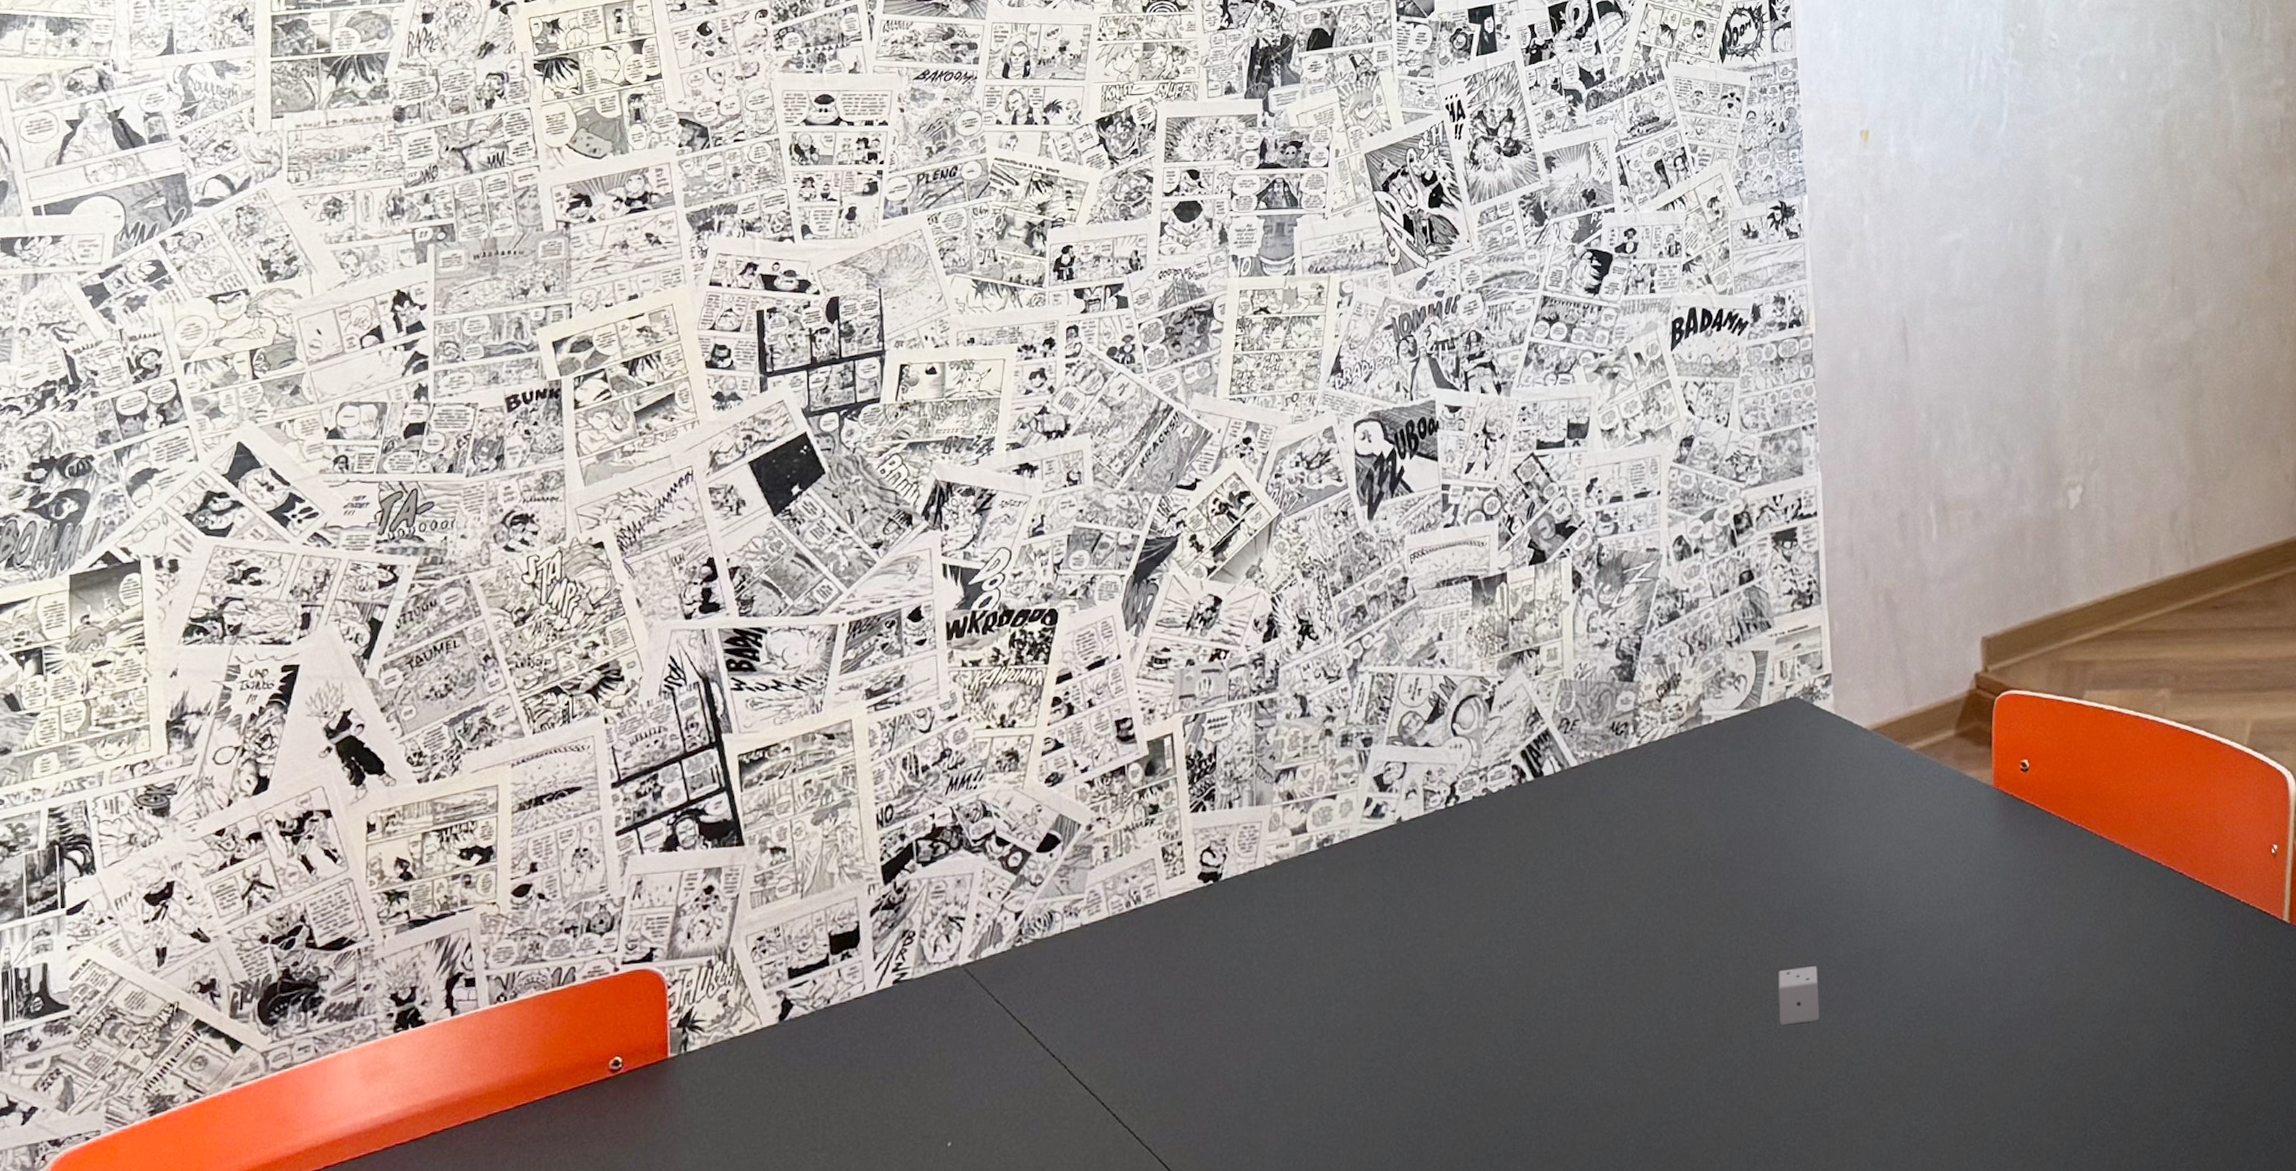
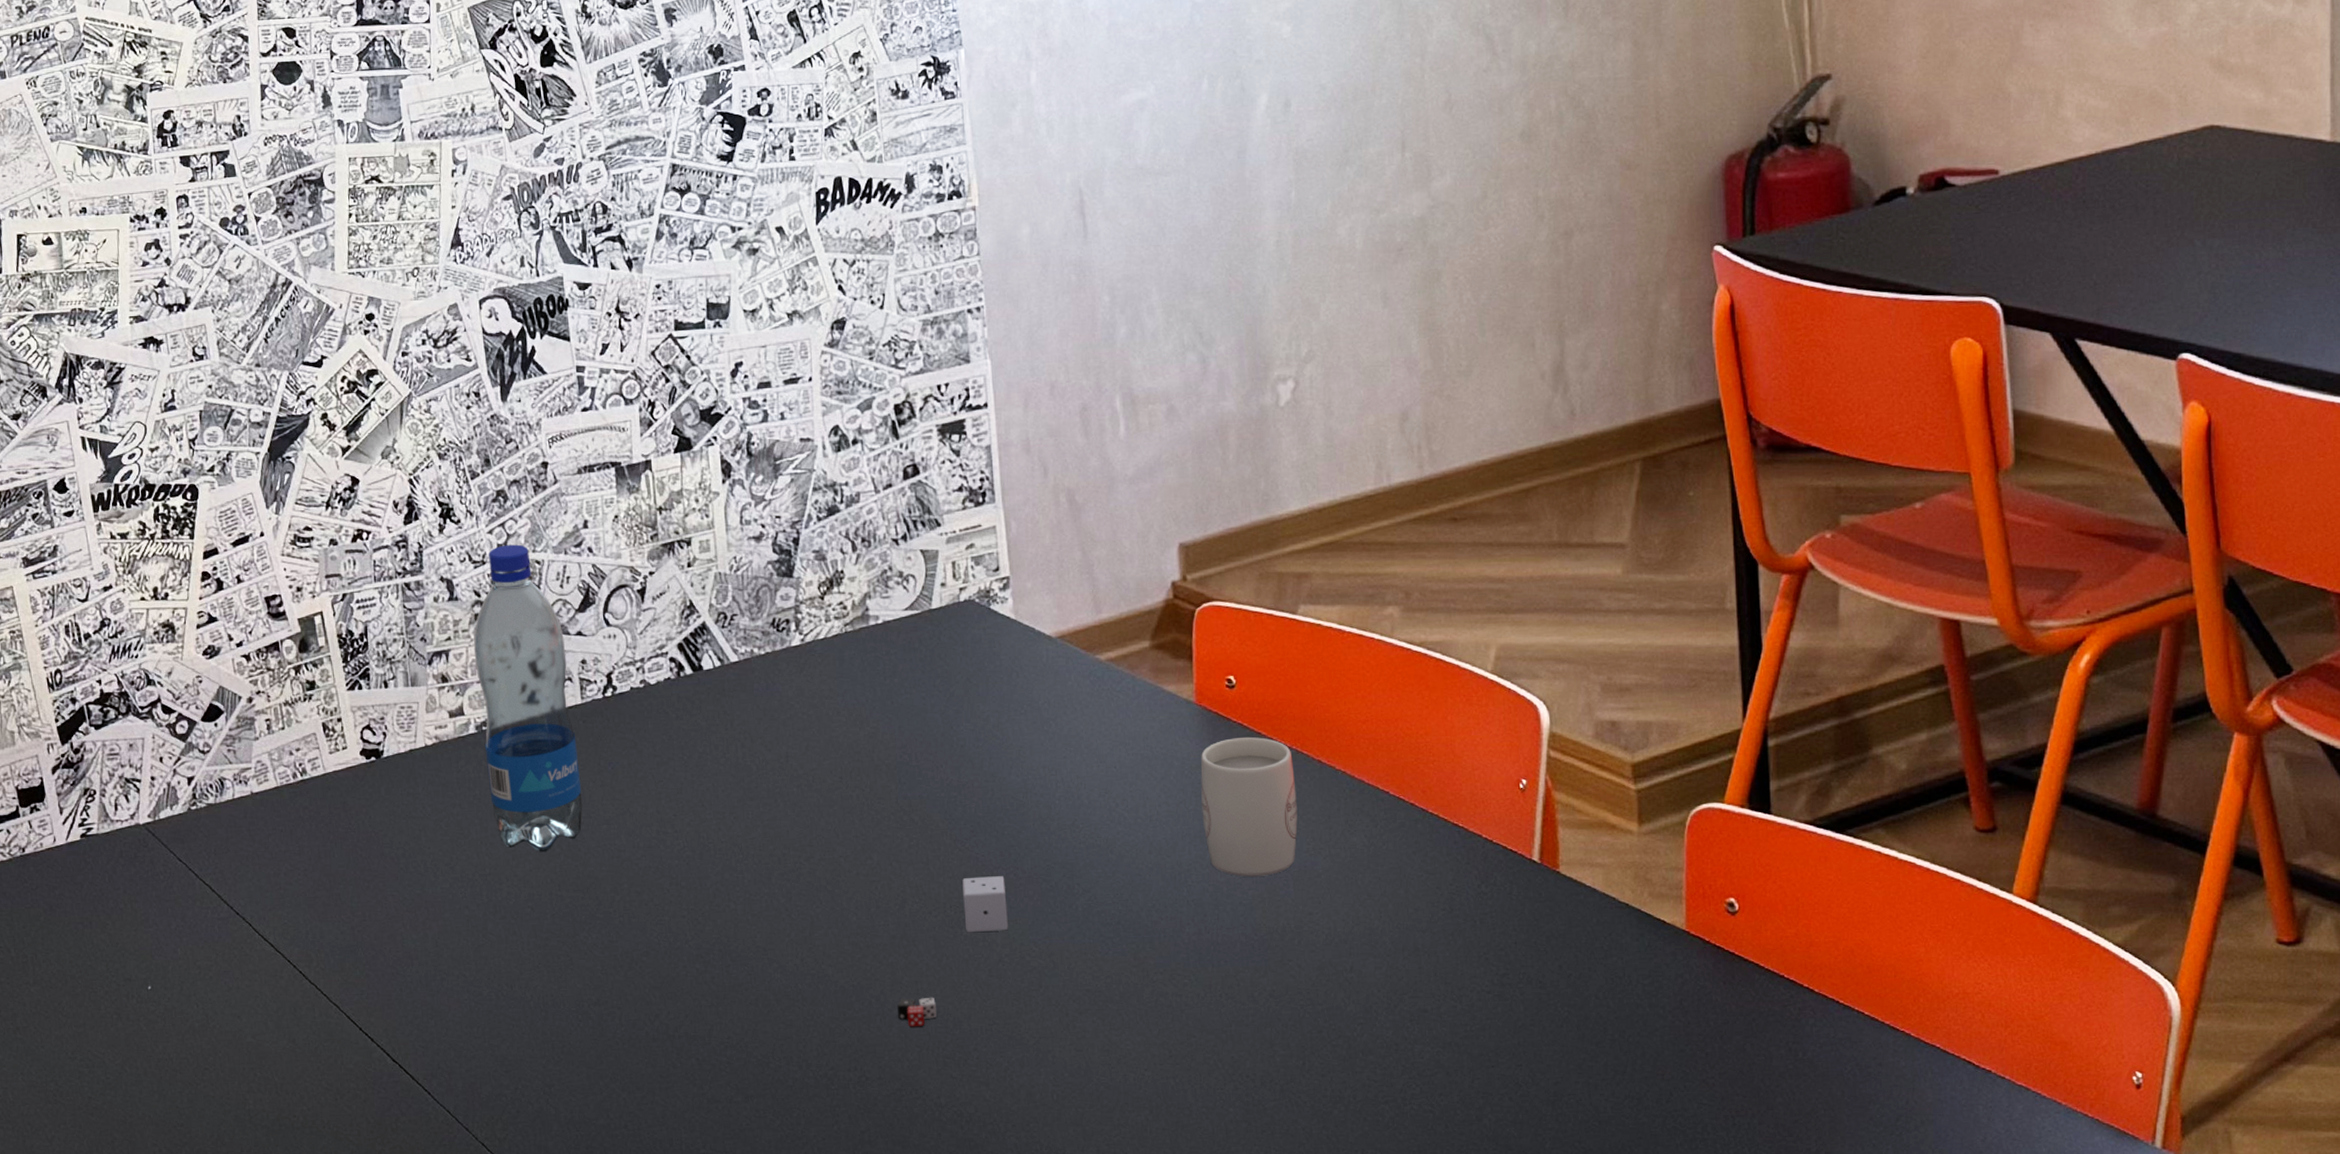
bottle: none [1321,658,1418,969] -> present [473,544,583,851]
dice: none [1712,1093,1749,1127] -> present [897,997,937,1027]
mug: none [1997,817,2082,953] -> present [1200,737,1298,877]

